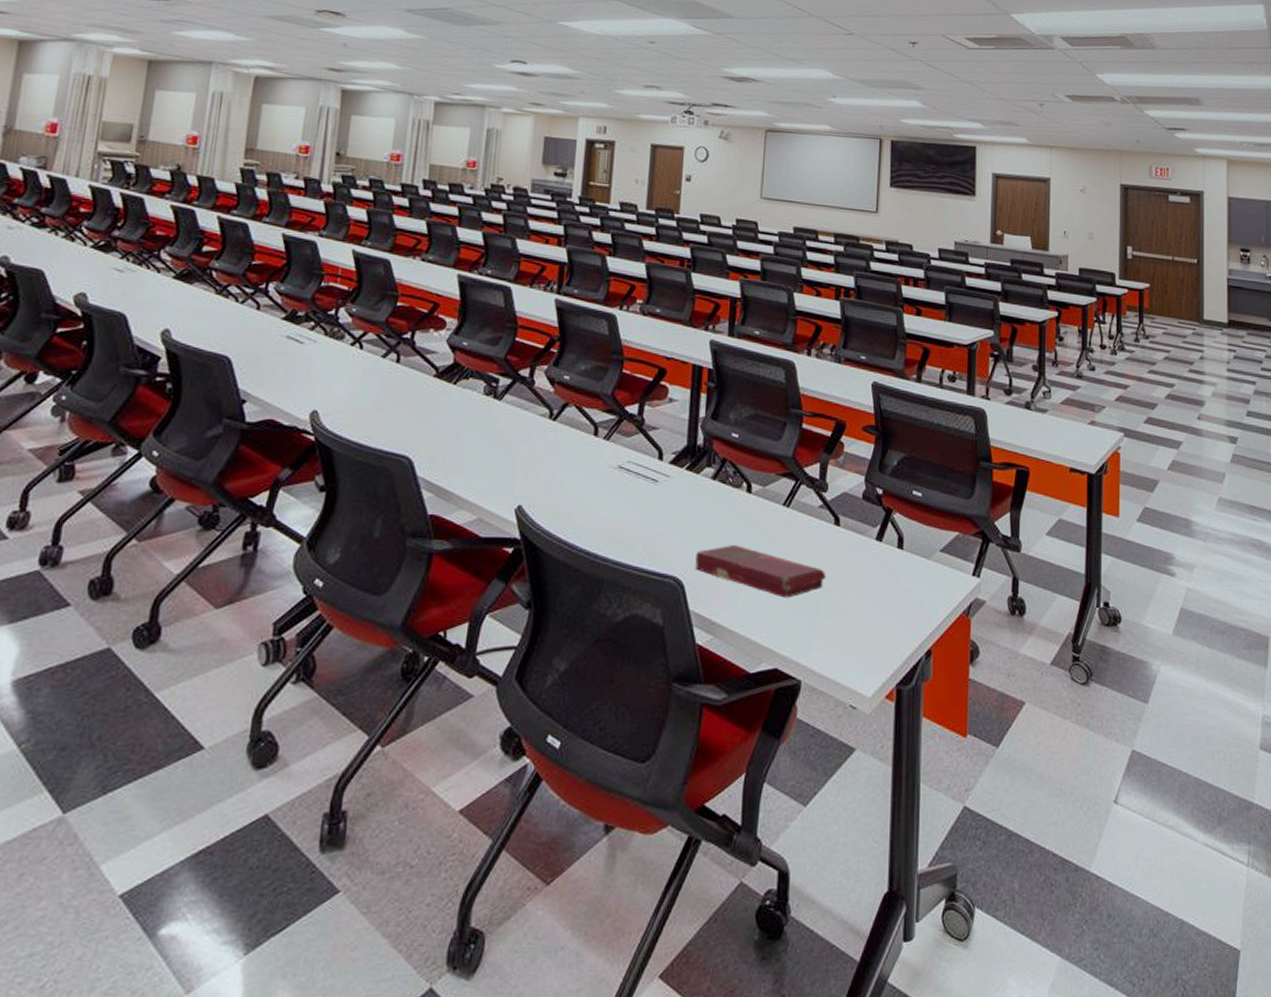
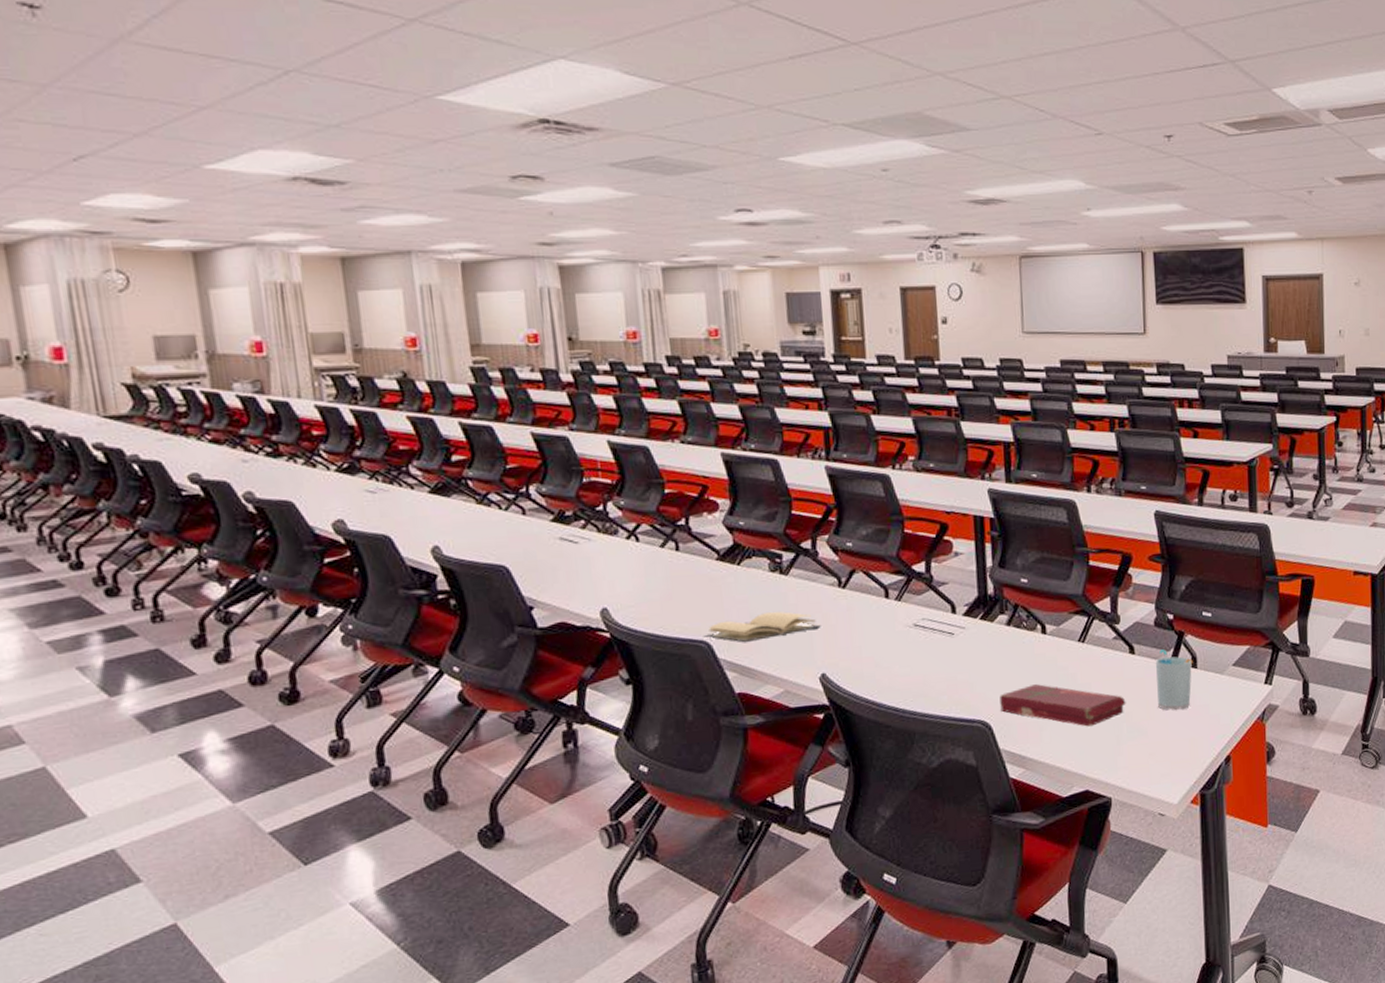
book: none [406,435,525,464] -> present [703,611,821,643]
cup: none [859,525,899,593] -> present [1156,649,1193,711]

